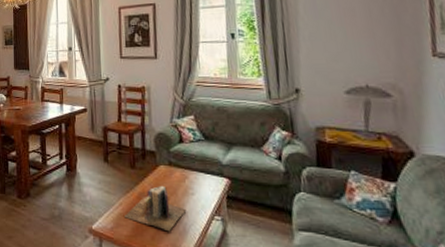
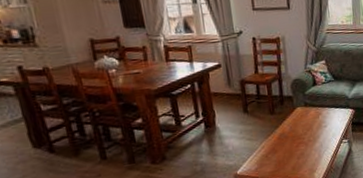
books: present [124,186,187,232] -> none [267,124,321,161]

